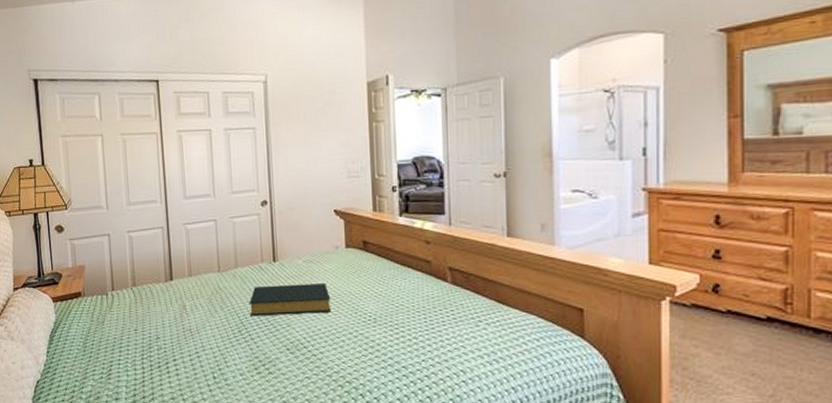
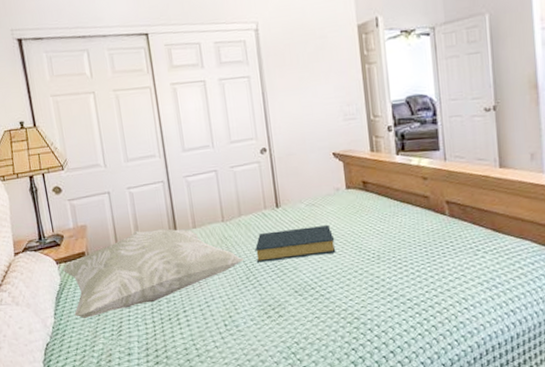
decorative pillow: none [58,275,238,359] -> present [62,229,244,318]

